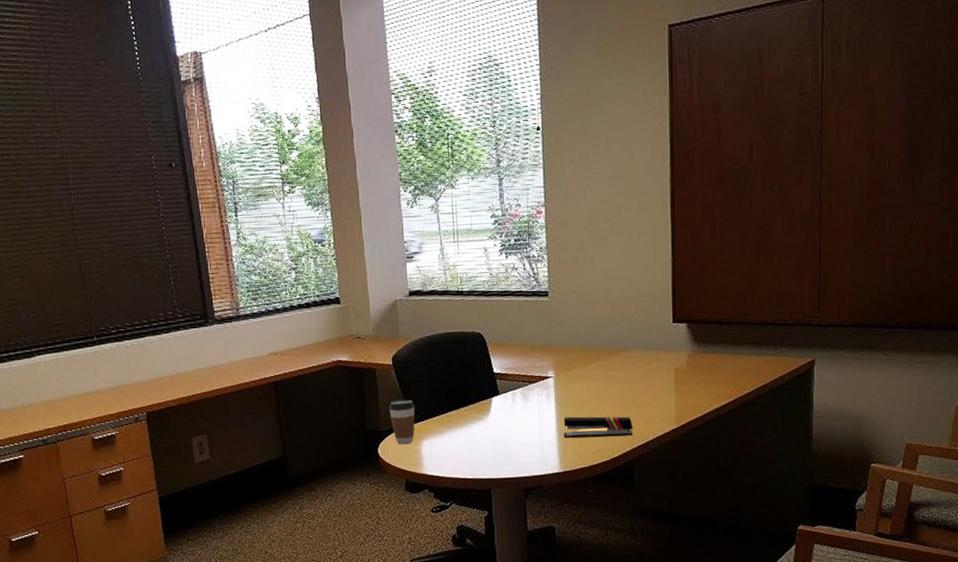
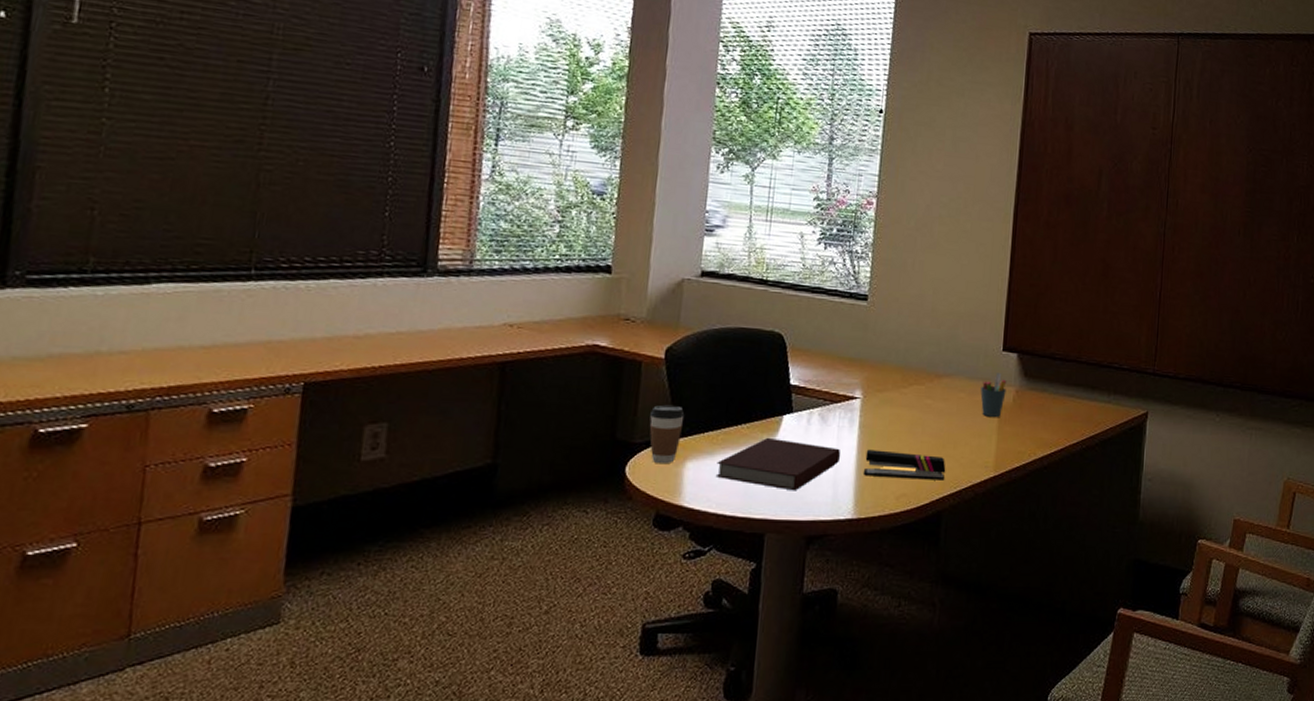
notebook: none [446,416,544,455] -> present [715,437,841,491]
pen holder: none [656,342,680,380] -> present [980,373,1007,417]

